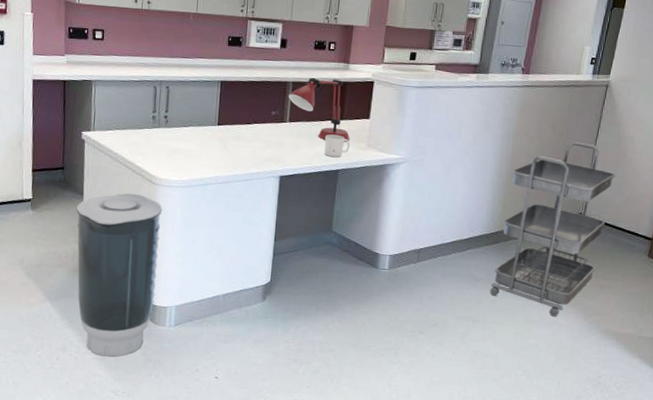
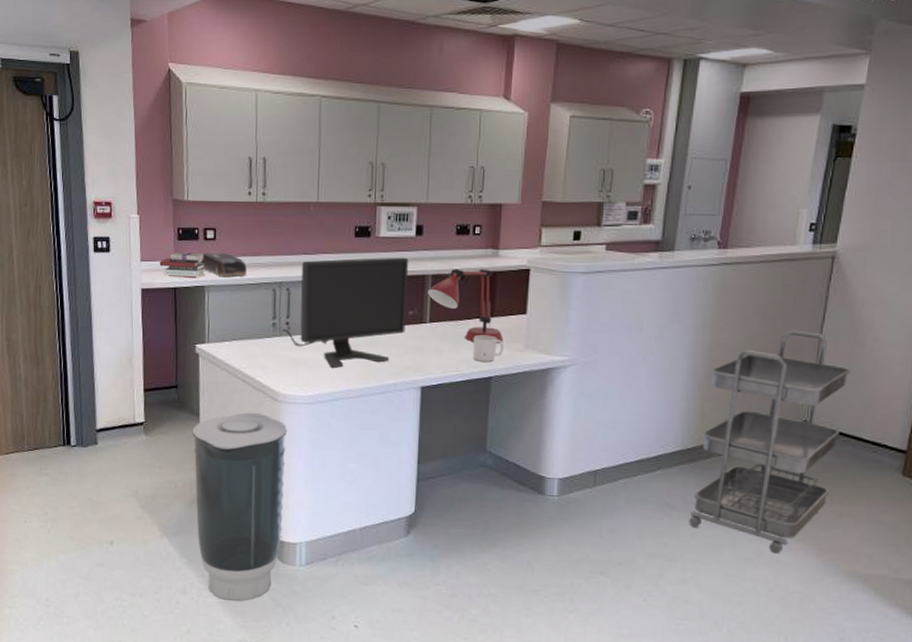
books: none [50,48,93,74] -> present [159,252,205,279]
printer: none [88,51,132,74] -> present [200,252,248,278]
computer monitor: none [160,63,274,157] -> present [281,257,409,368]

